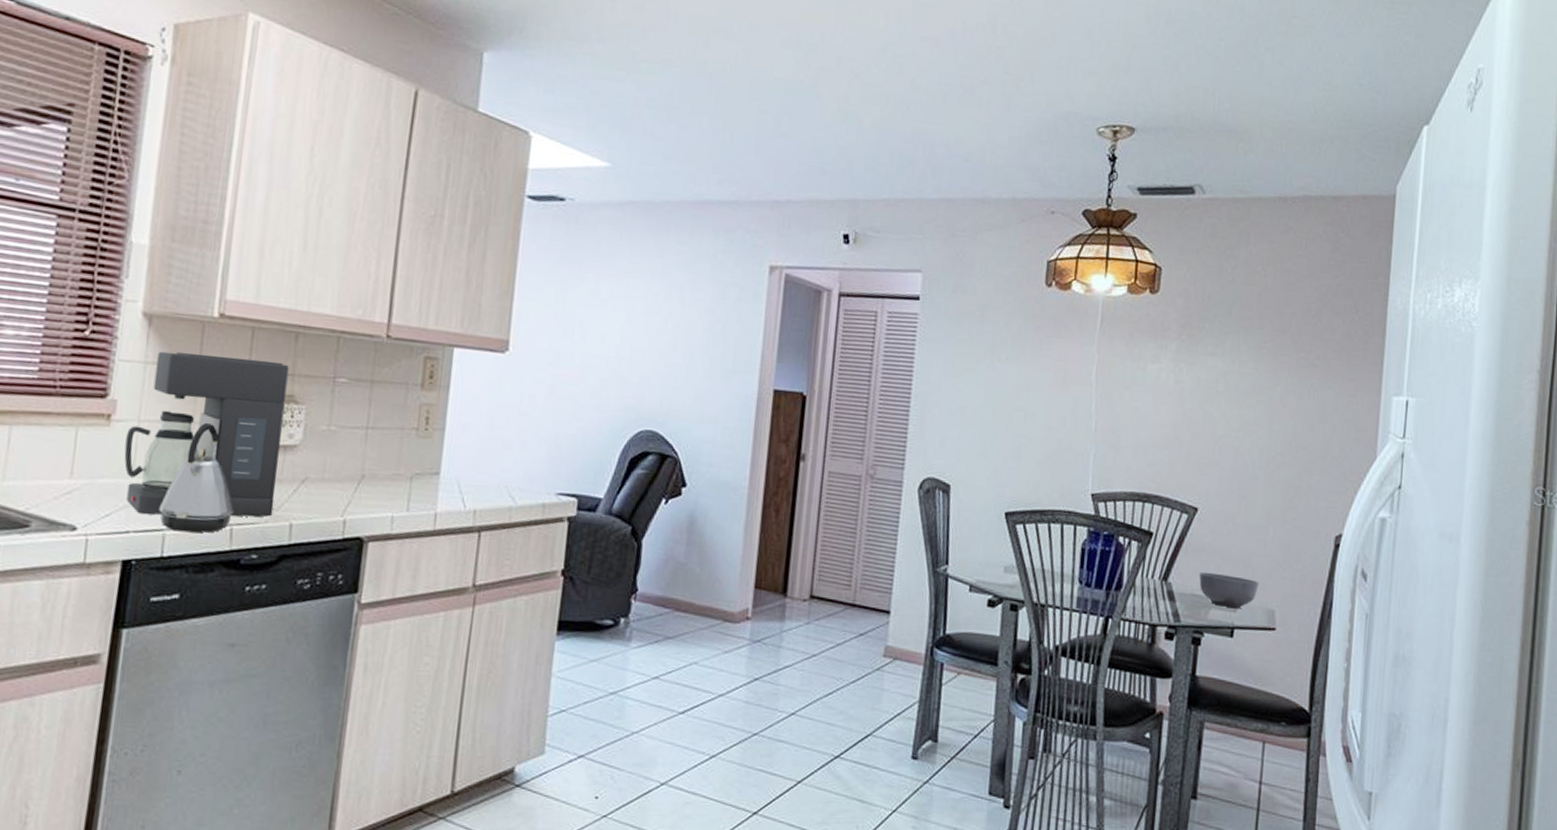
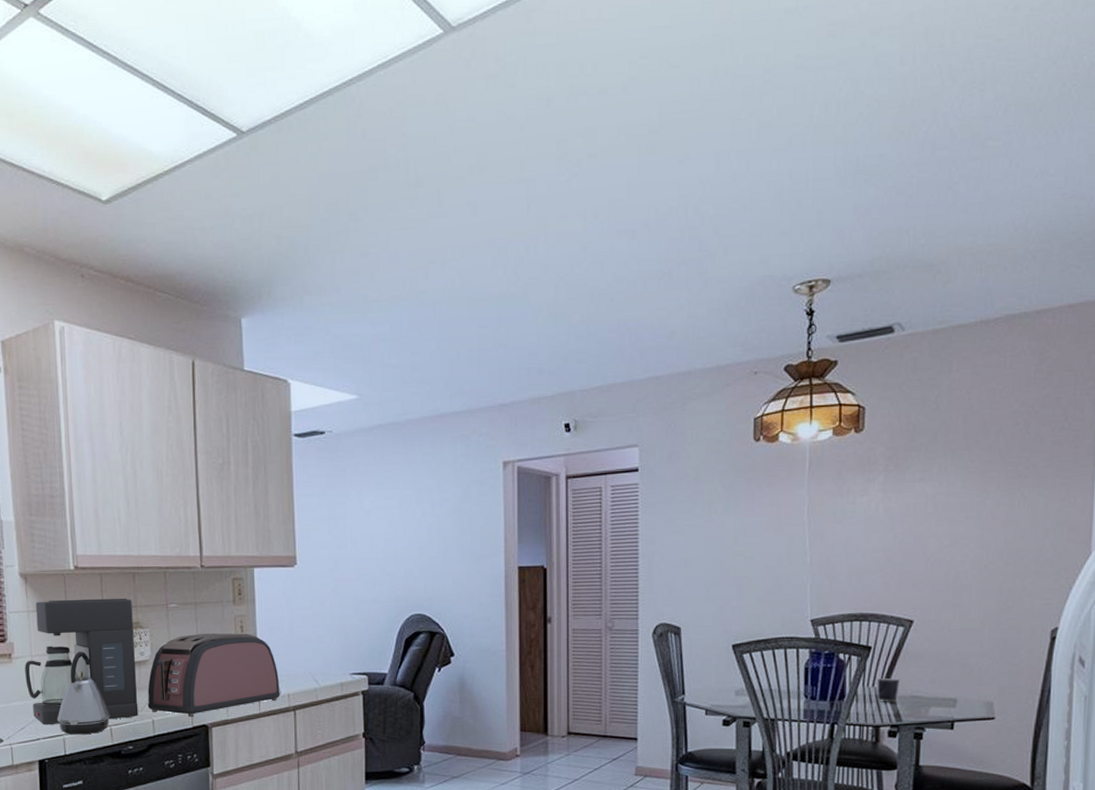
toaster: none [286,419,466,525] -> present [147,632,280,717]
mug: none [1156,570,1180,599] -> present [877,678,900,702]
bowl: present [1198,571,1259,608] -> none [917,675,977,704]

